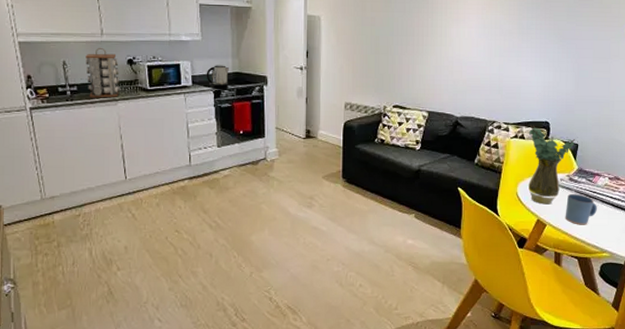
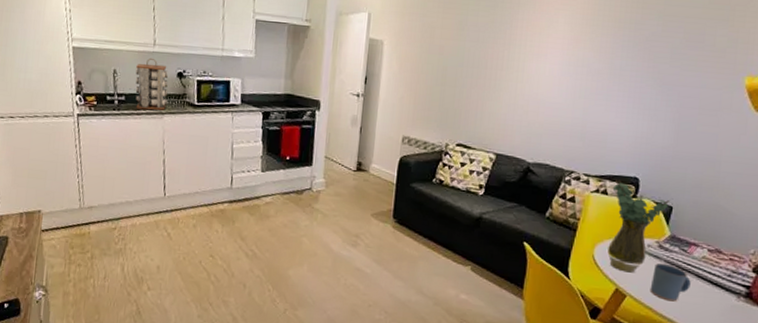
kettle: present [206,65,229,90] -> none [256,85,281,112]

